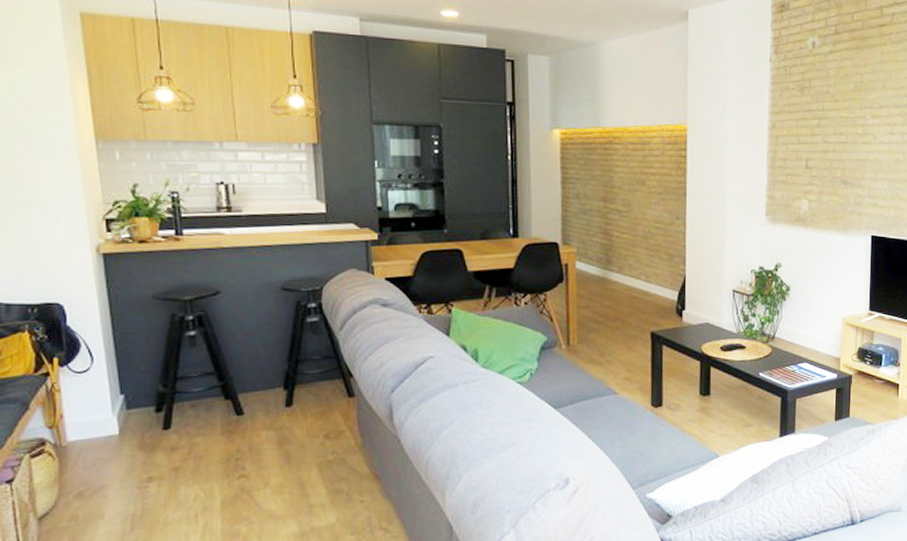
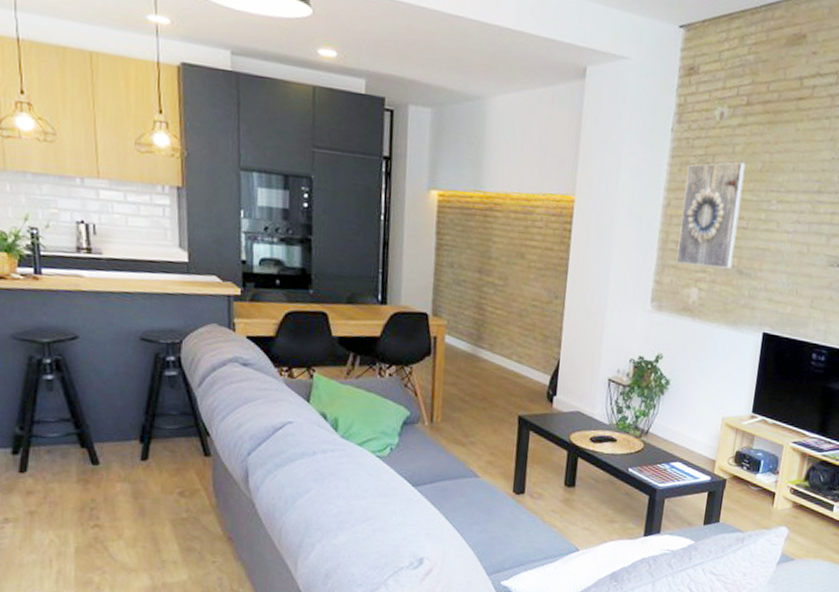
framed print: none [785,84,840,180] -> present [676,161,746,269]

